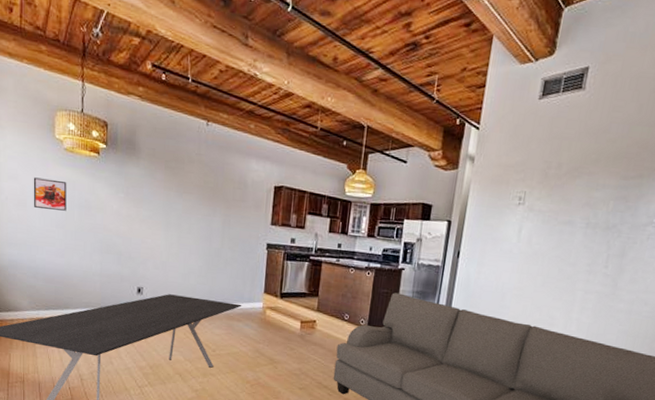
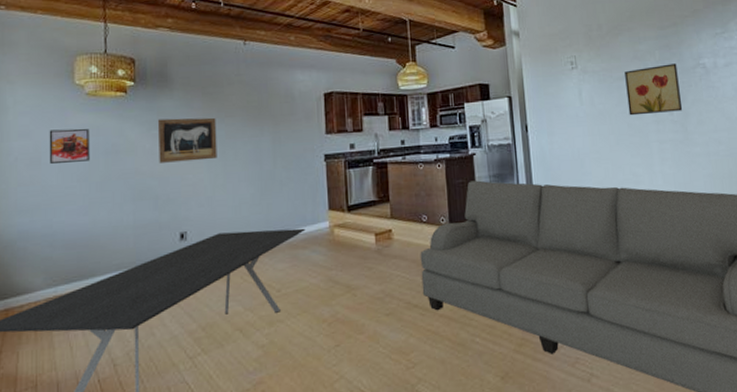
wall art: none [124,184,176,230] -> present [157,117,217,163]
wall art: none [563,216,629,266] -> present [624,63,683,116]

